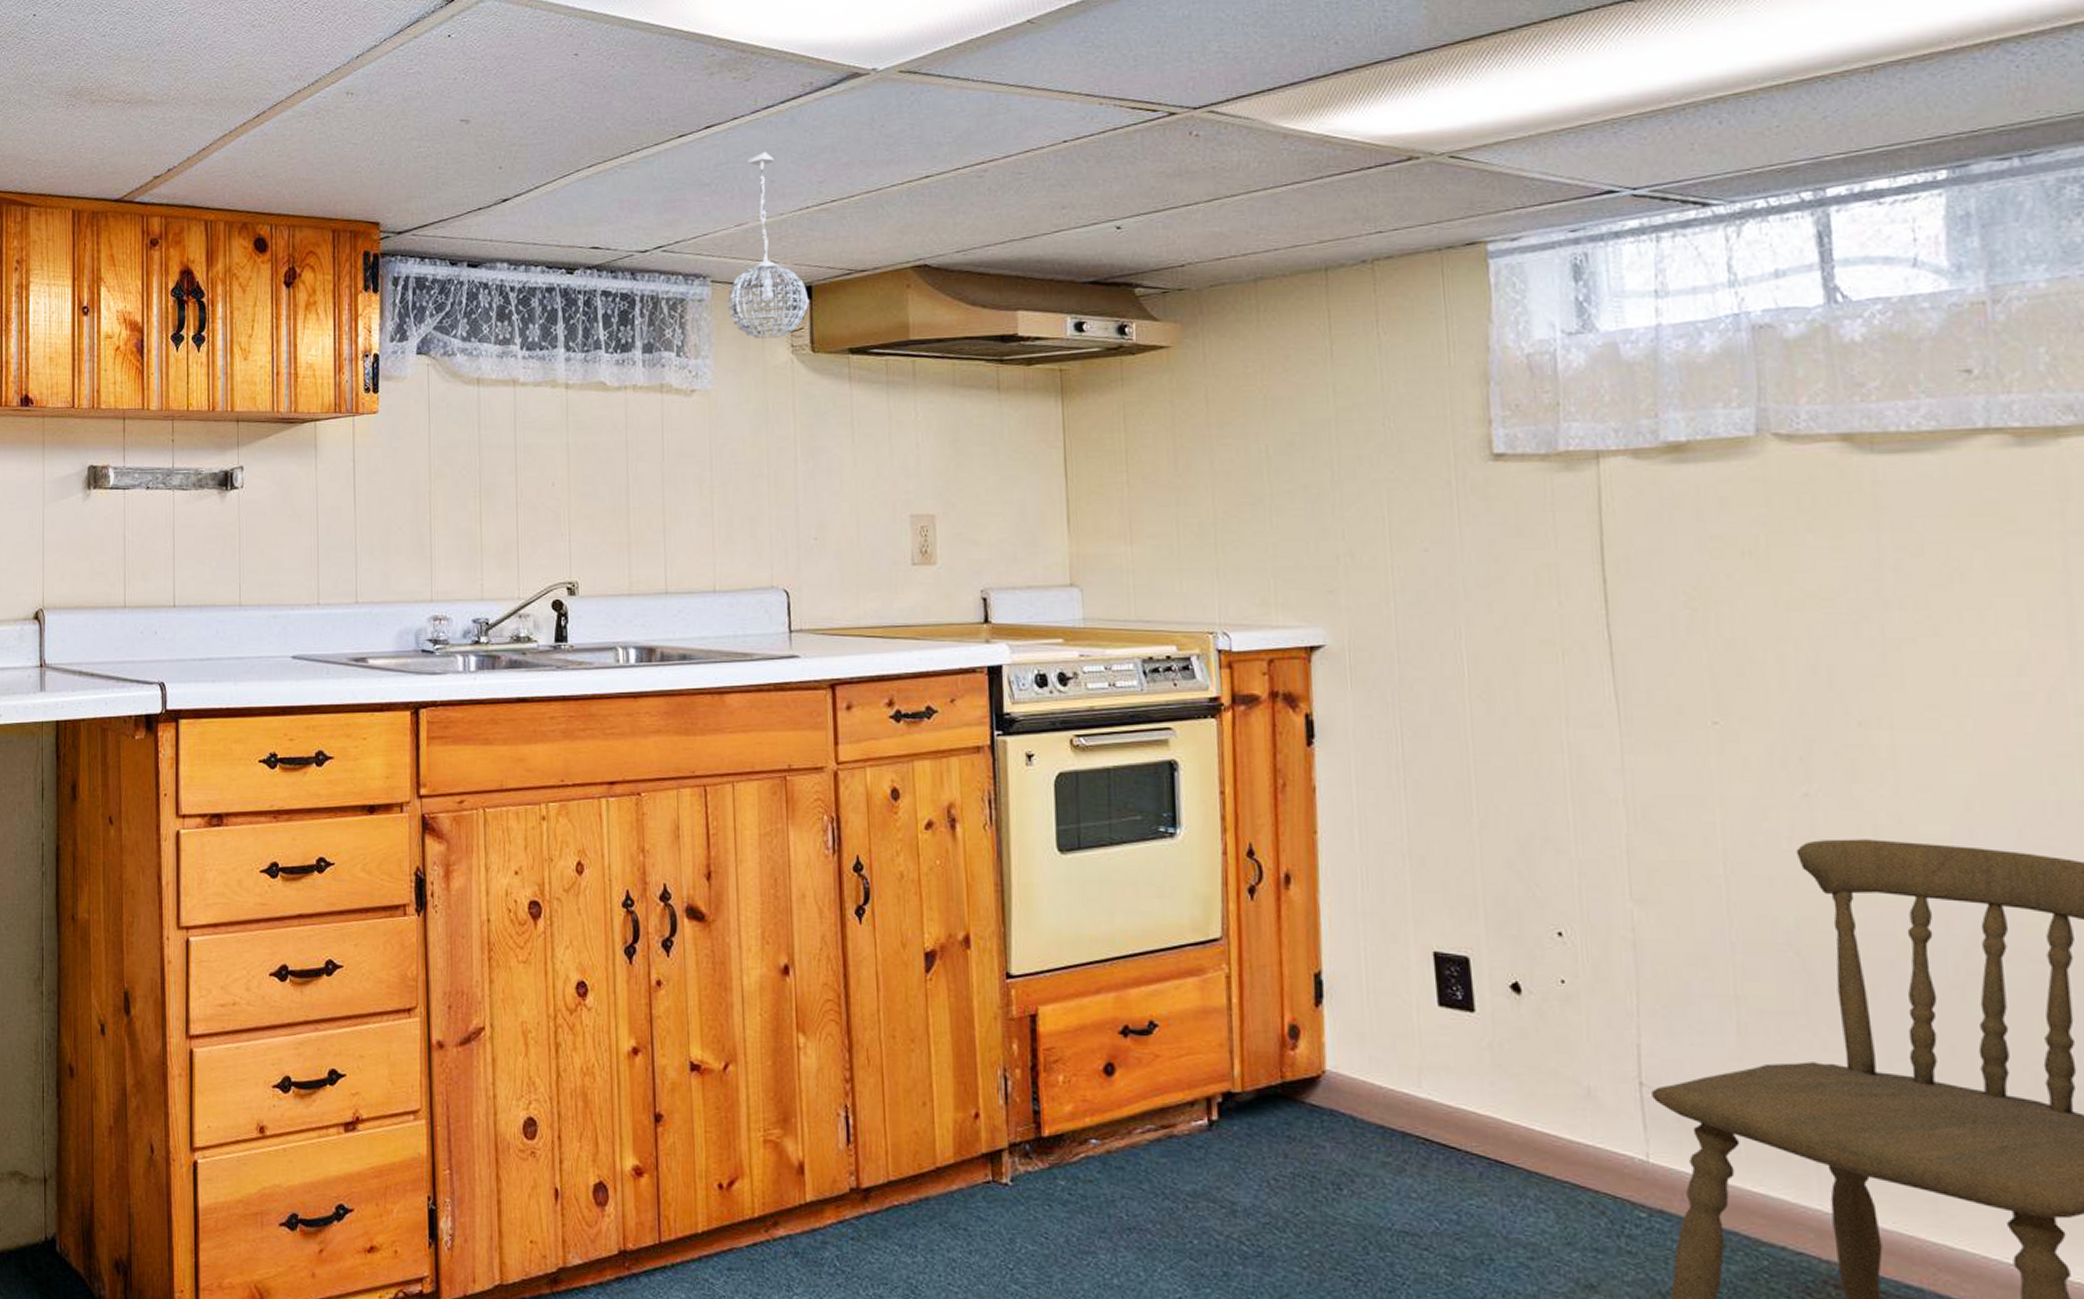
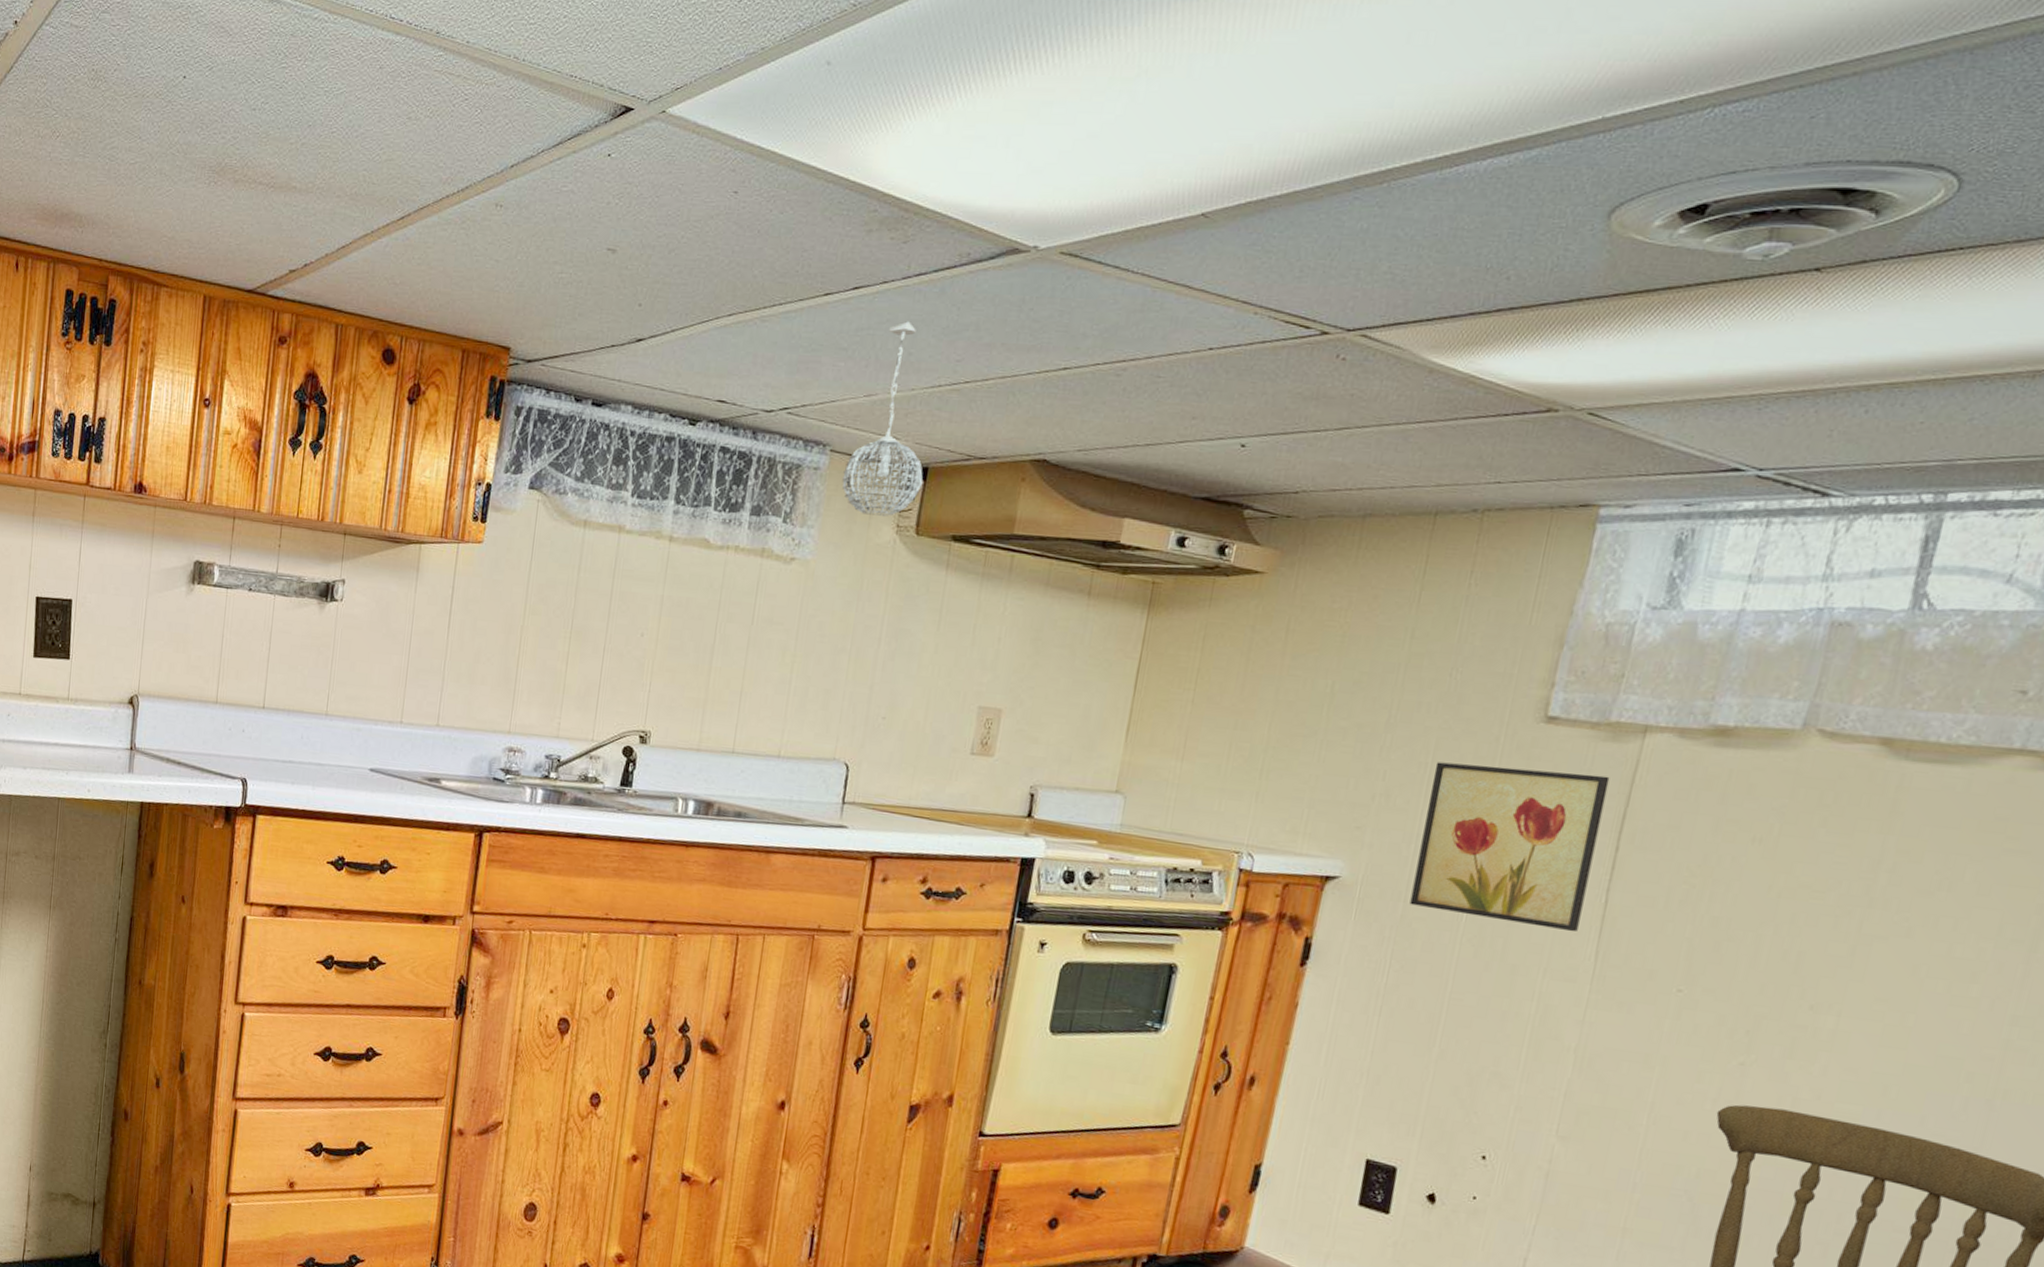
wall art: none [1393,507,1589,674] -> present [1409,762,1610,932]

